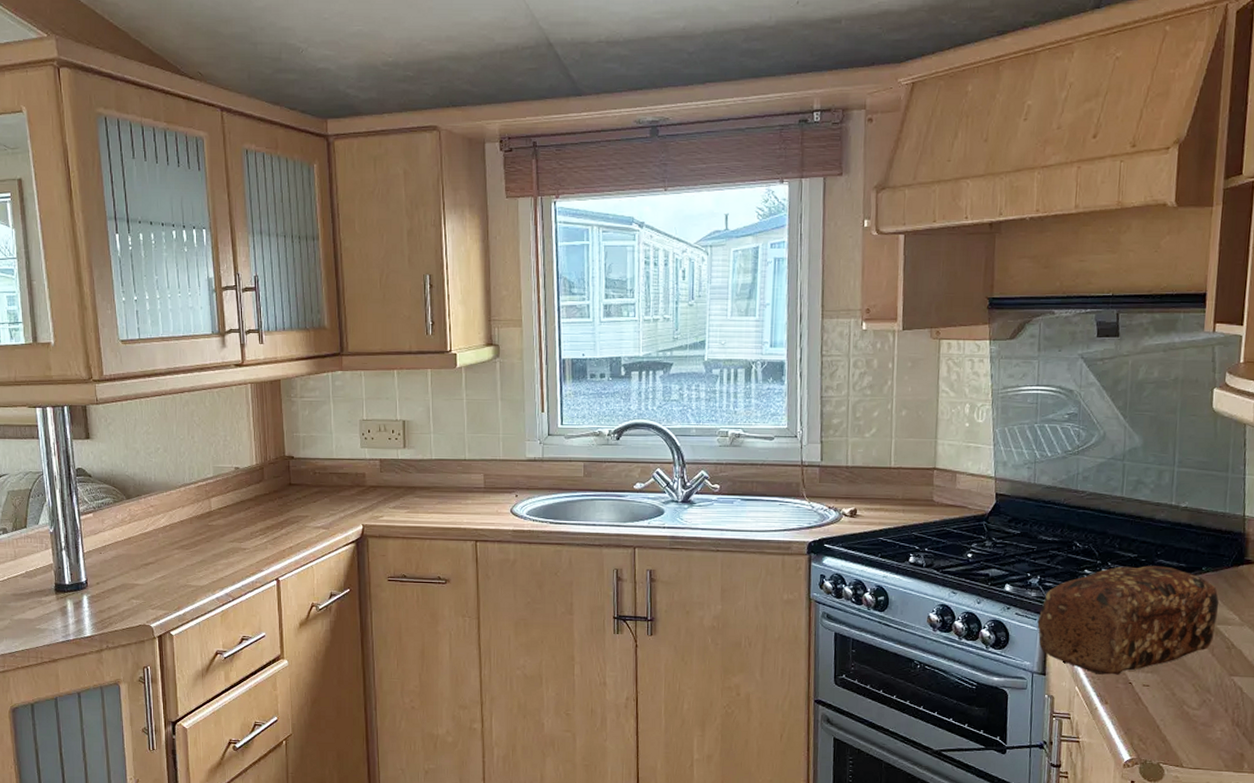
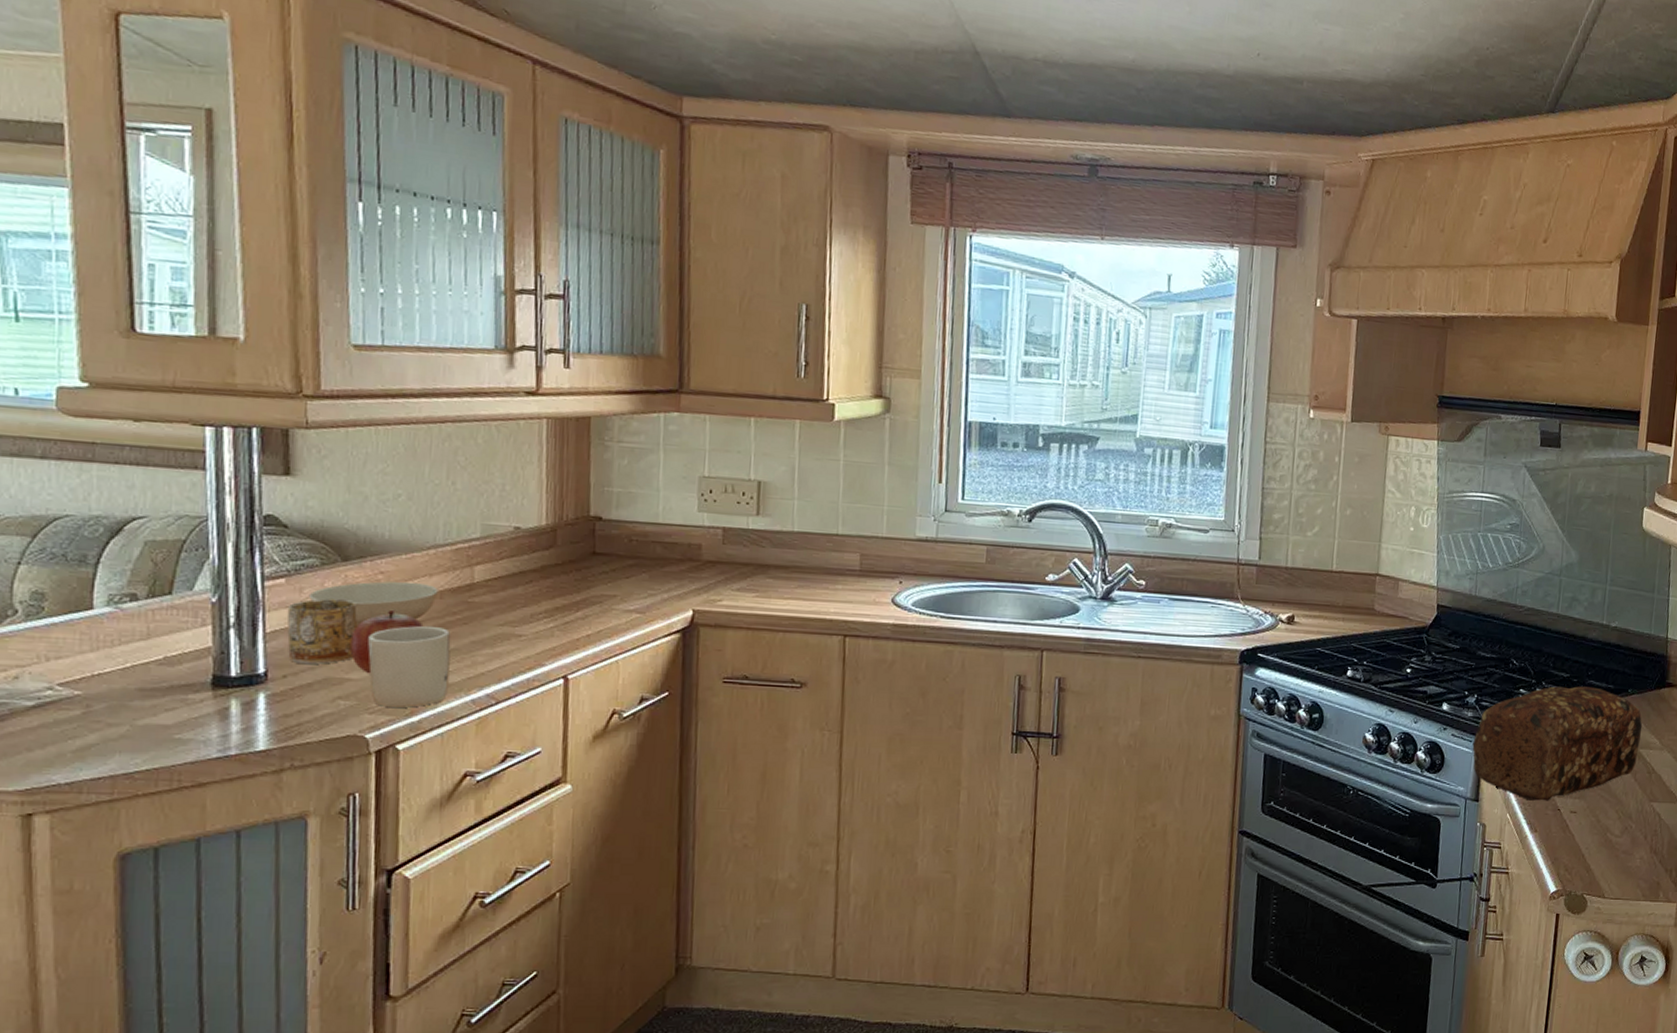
mug: none [95,527,140,574] -> present [286,599,358,664]
bowl: none [108,513,189,547] -> present [308,581,439,628]
fruit: none [136,532,181,581] -> present [349,609,424,674]
mug: none [147,544,201,605] -> present [367,626,451,709]

